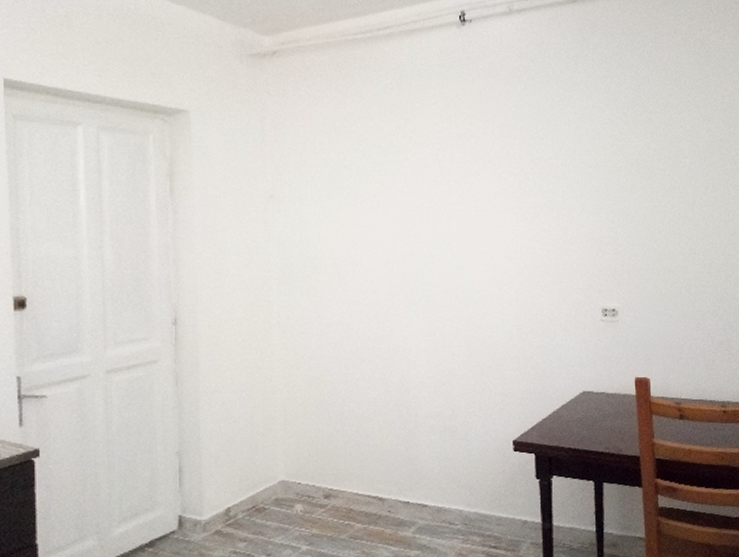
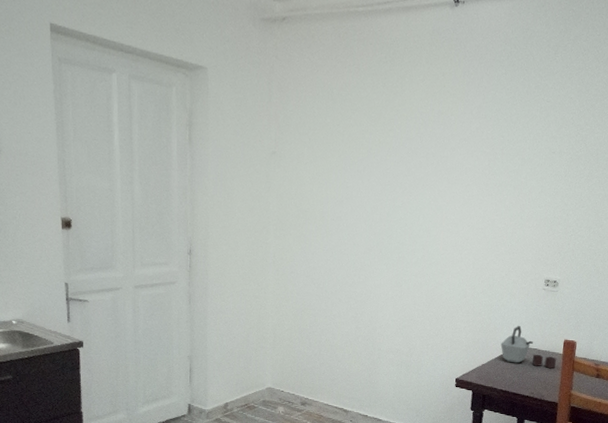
kettle: none [561,367,629,414] -> present [500,326,556,368]

